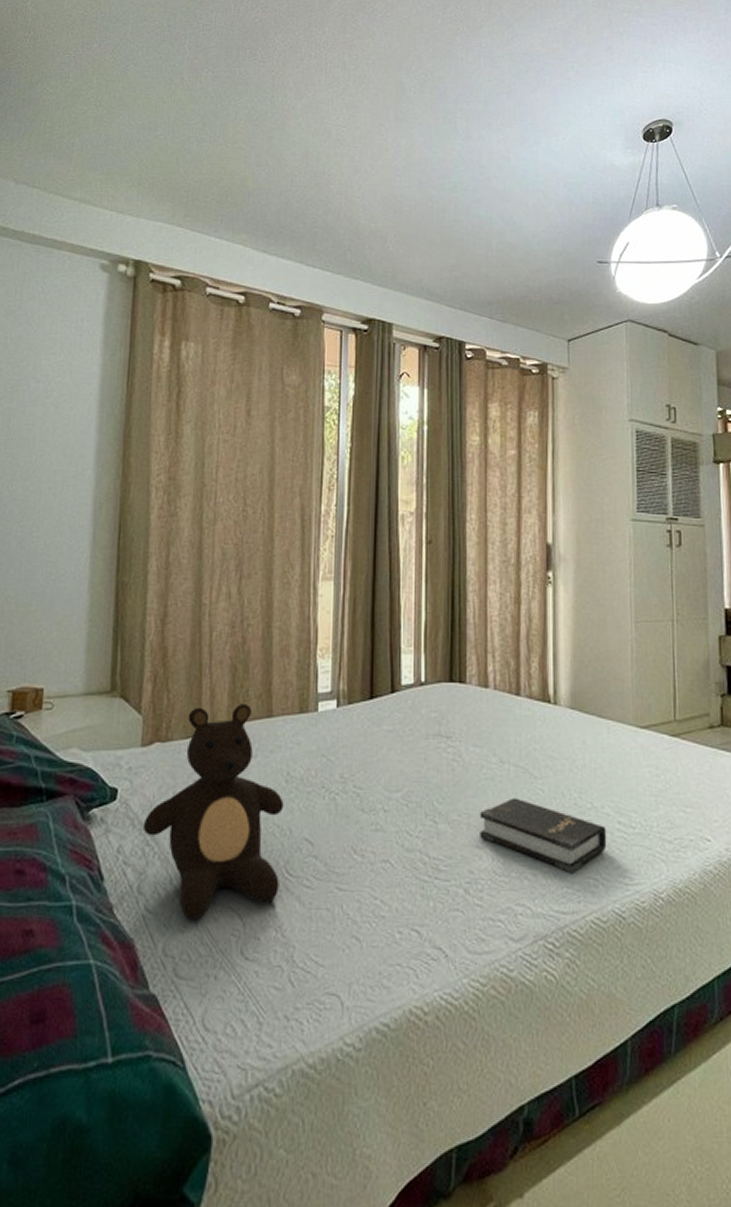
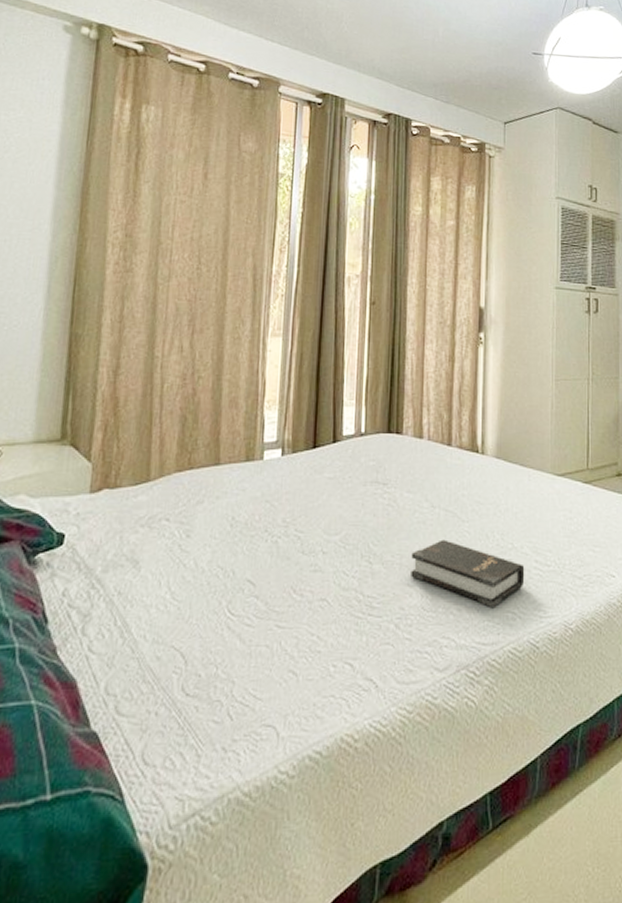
teddy bear: present [142,703,284,920] -> none [88,451,228,659]

